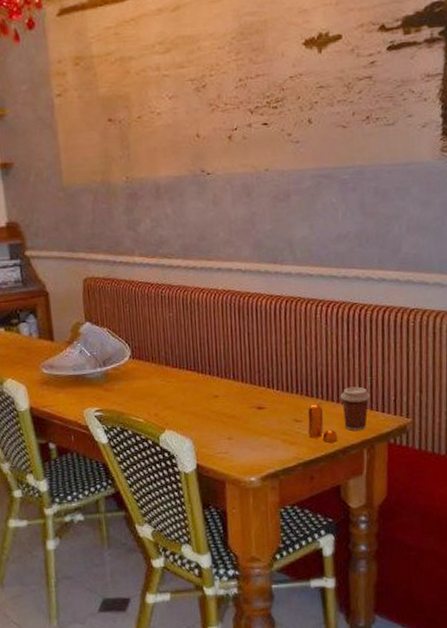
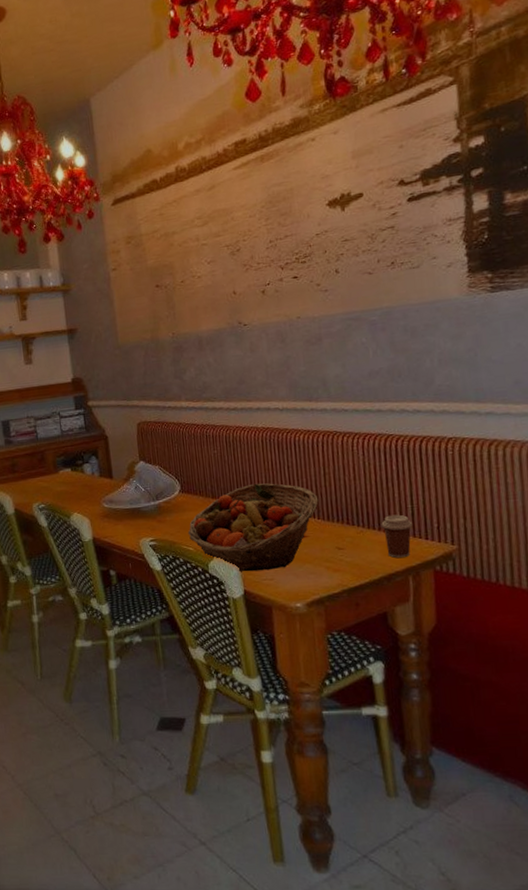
fruit basket: none [138,350,278,445] -> present [187,483,319,572]
pepper shaker: present [307,404,338,443] -> none [349,532,382,570]

